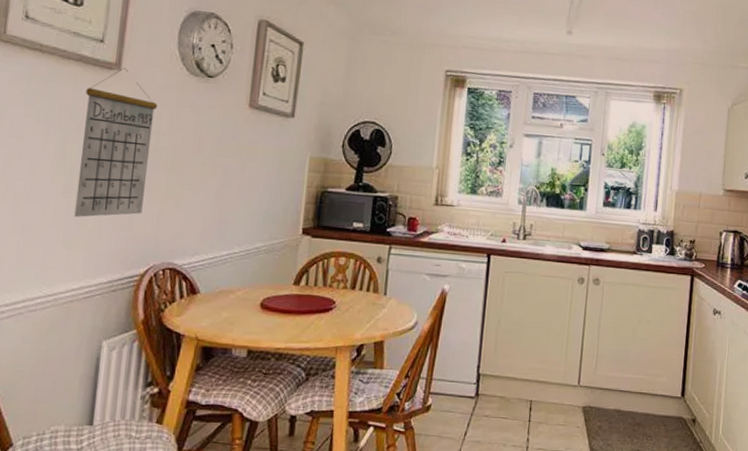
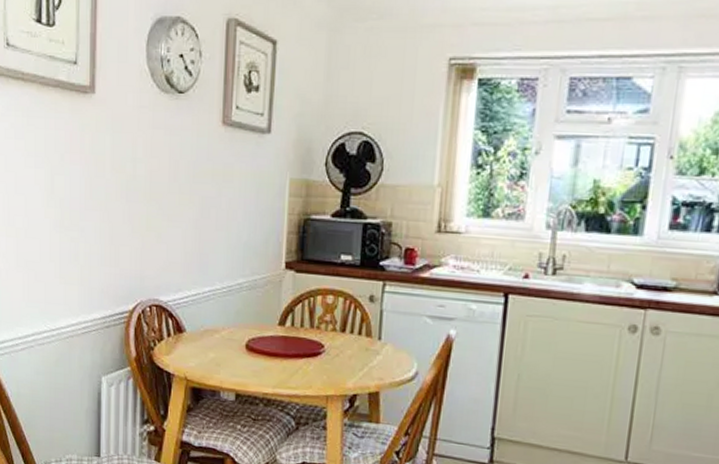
calendar: present [74,68,158,217] -> none [66,90,132,252]

